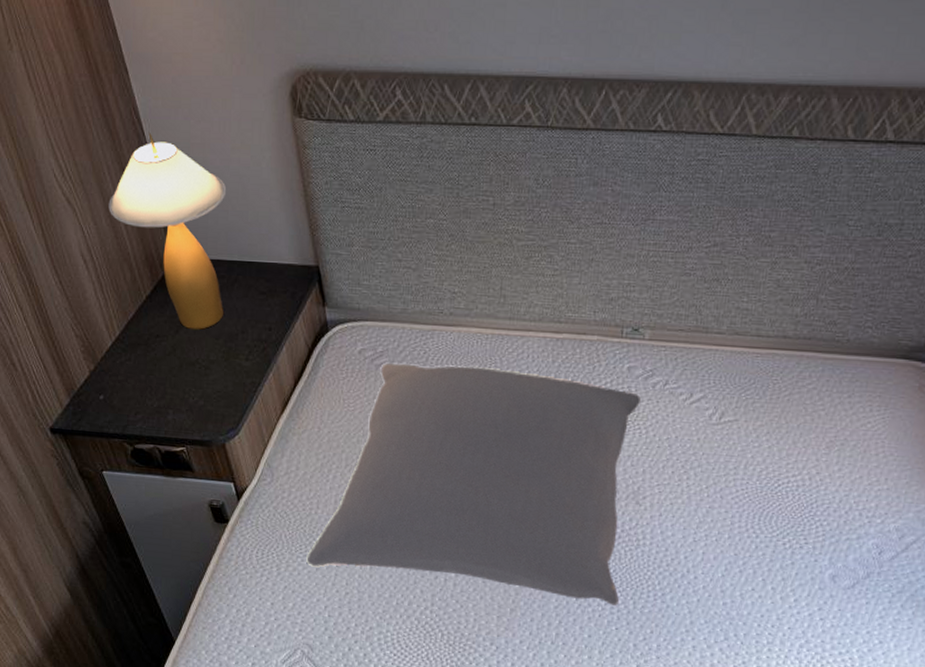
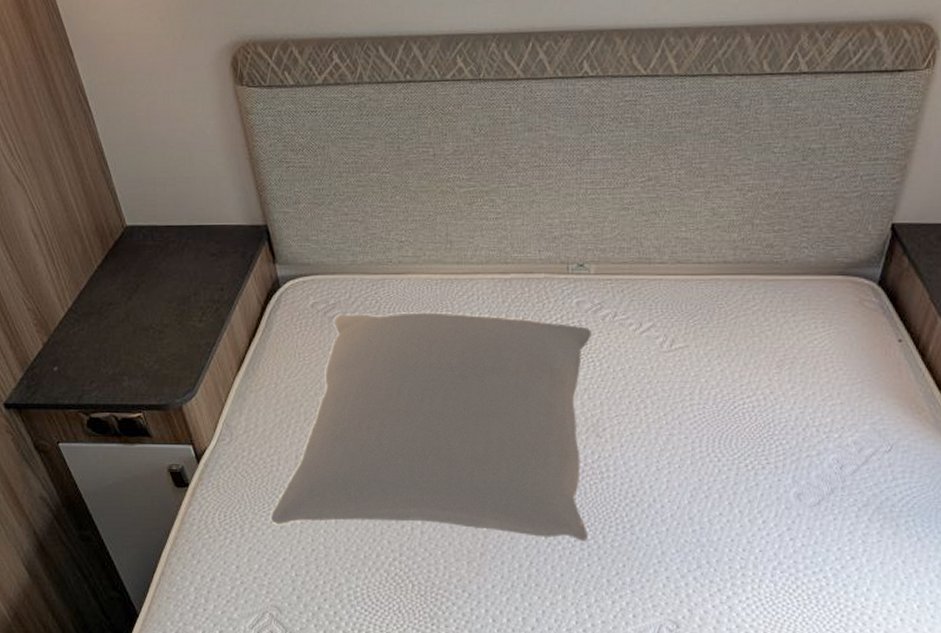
table lamp: present [108,133,227,330] -> none [57,109,175,295]

